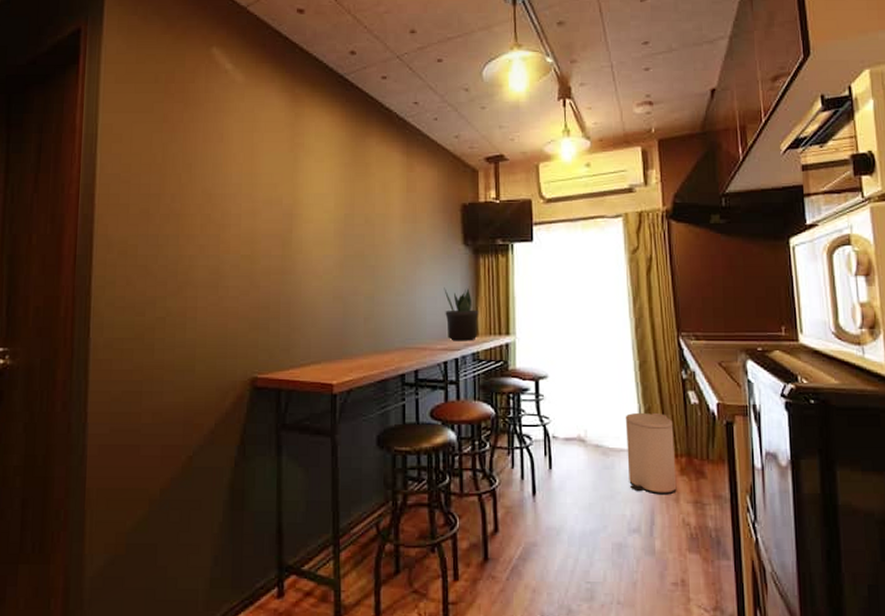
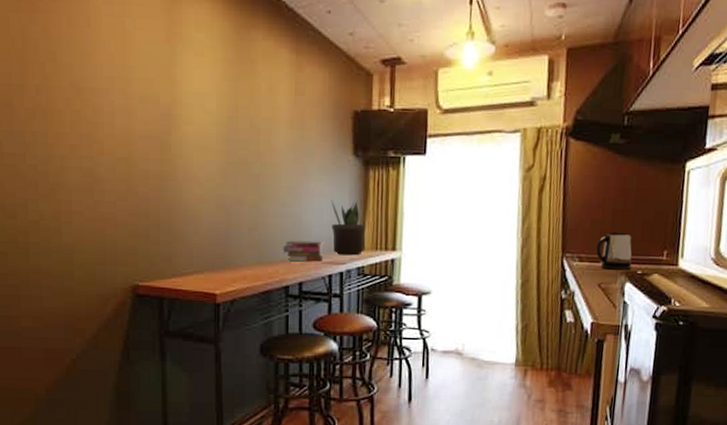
books: none [399,328,437,349] -> present [284,240,323,262]
pedal bin: present [625,412,677,495] -> none [499,329,547,404]
kettle: none [710,309,750,348] -> present [595,231,632,270]

